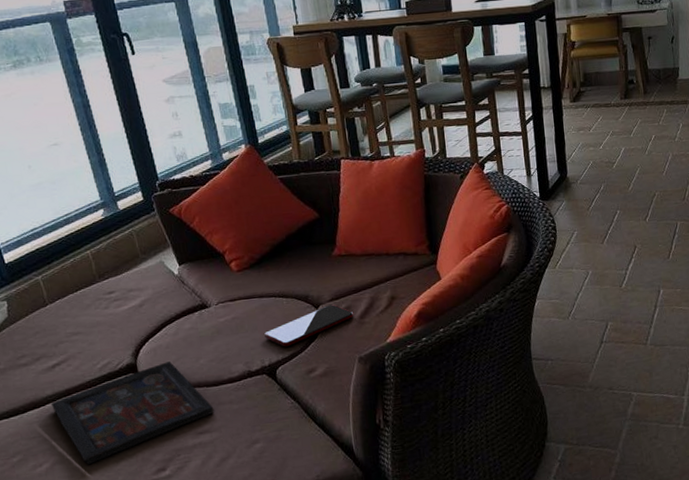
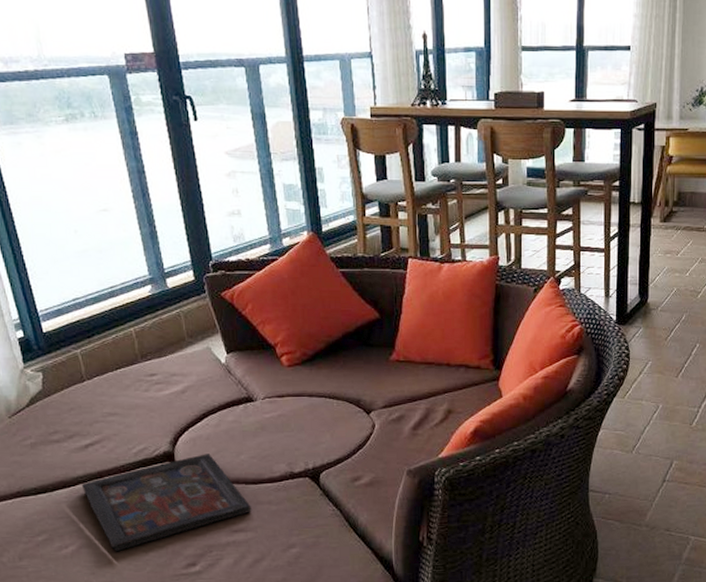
smartphone: present [264,304,354,347] -> none [311,412,407,451]

